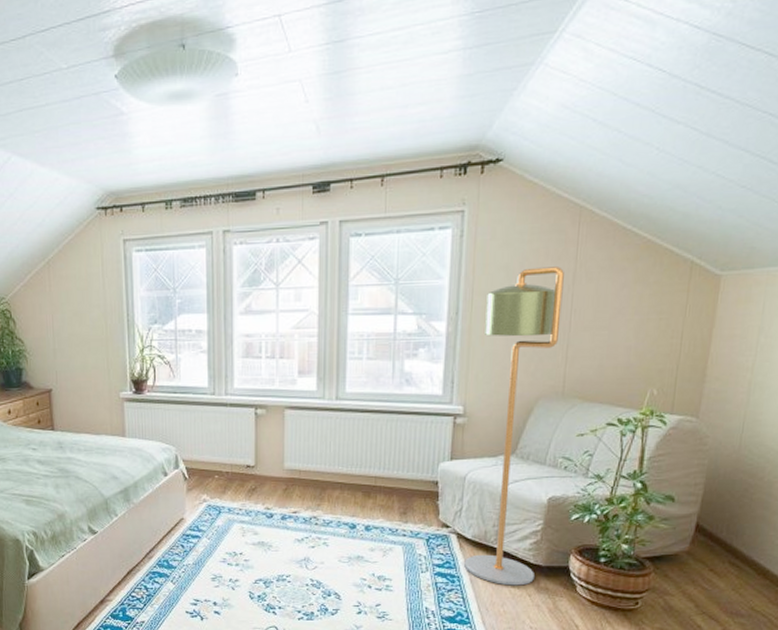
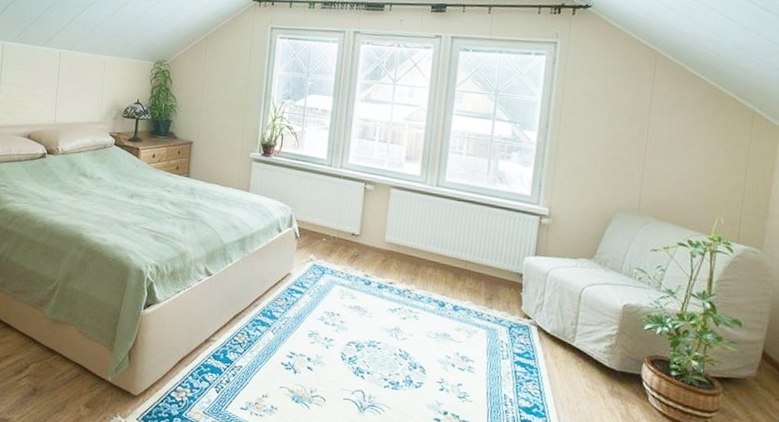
floor lamp: present [464,266,564,586] -> none [543,97,642,387]

